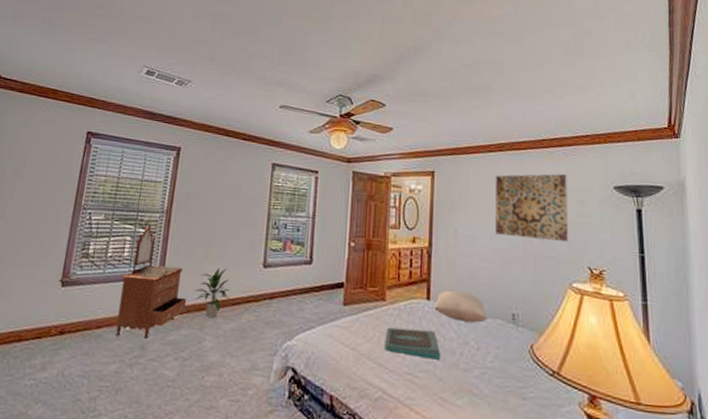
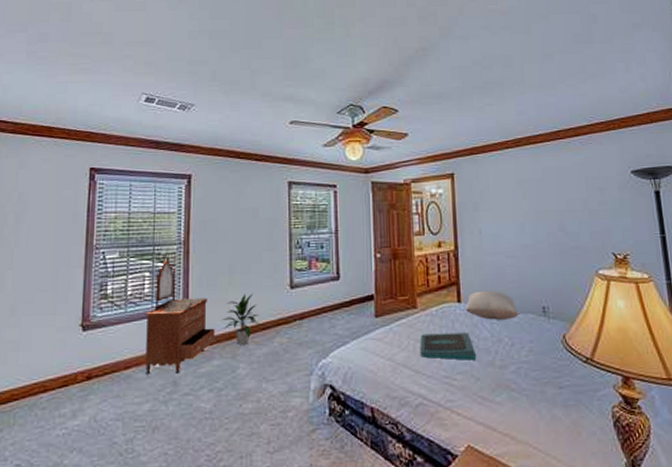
wall art: present [495,174,568,243] -> none [514,164,591,231]

